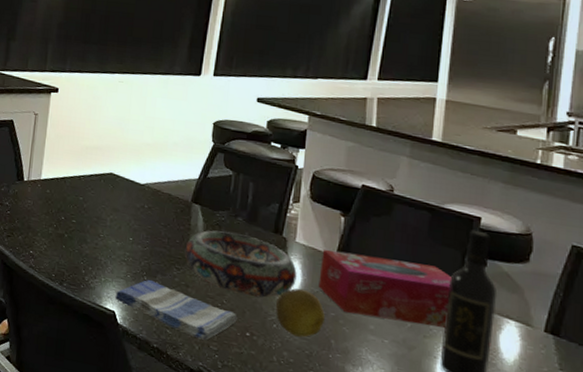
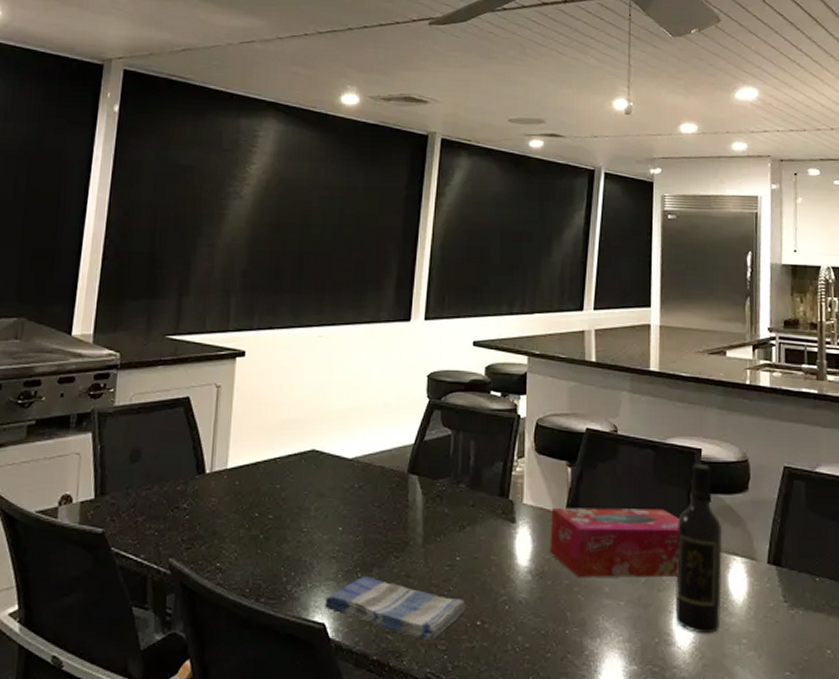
decorative bowl: present [184,230,297,298] -> none [403,502,527,575]
fruit: present [276,288,325,338] -> none [507,557,558,615]

